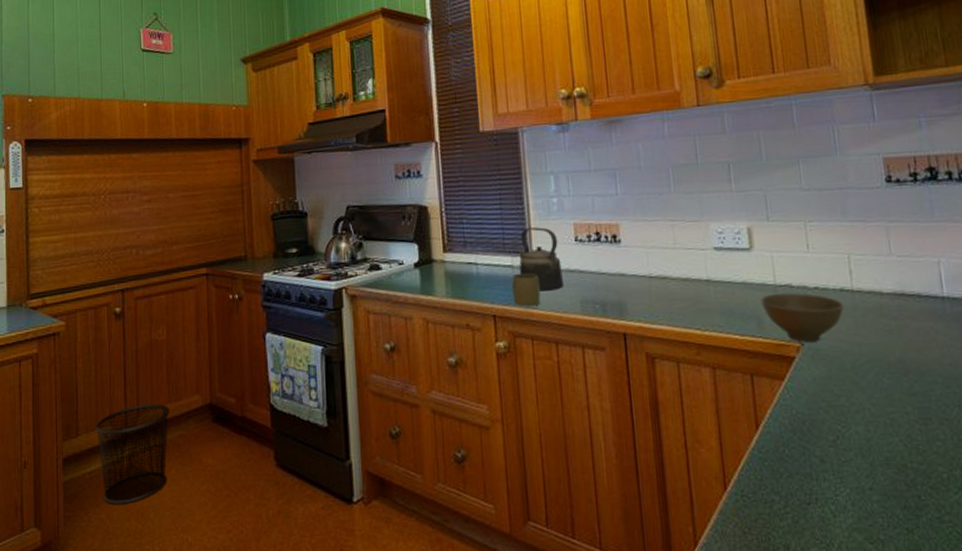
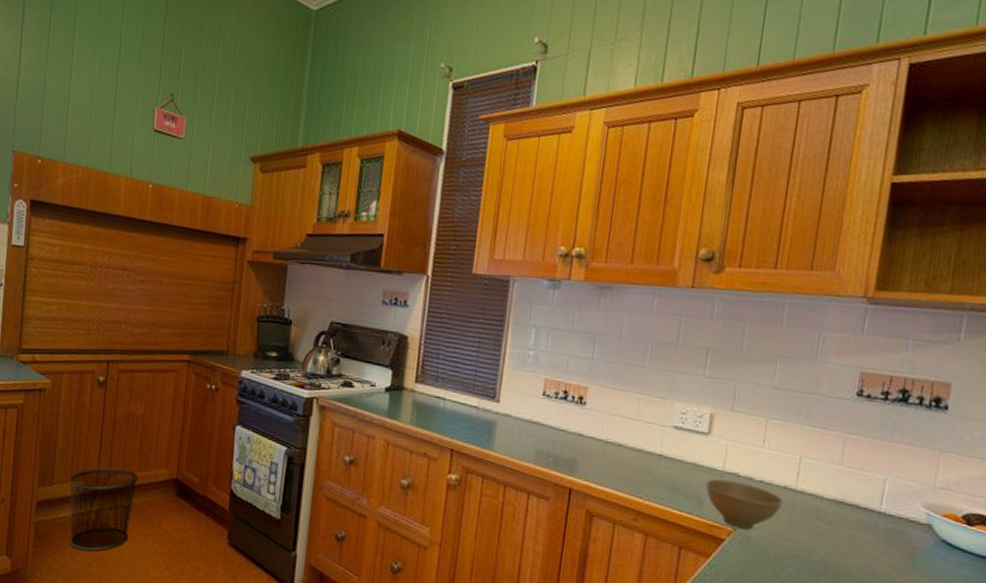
mug: present [512,273,541,307] -> none [473,415,501,449]
kettle: present [517,227,563,291] -> none [483,374,527,437]

